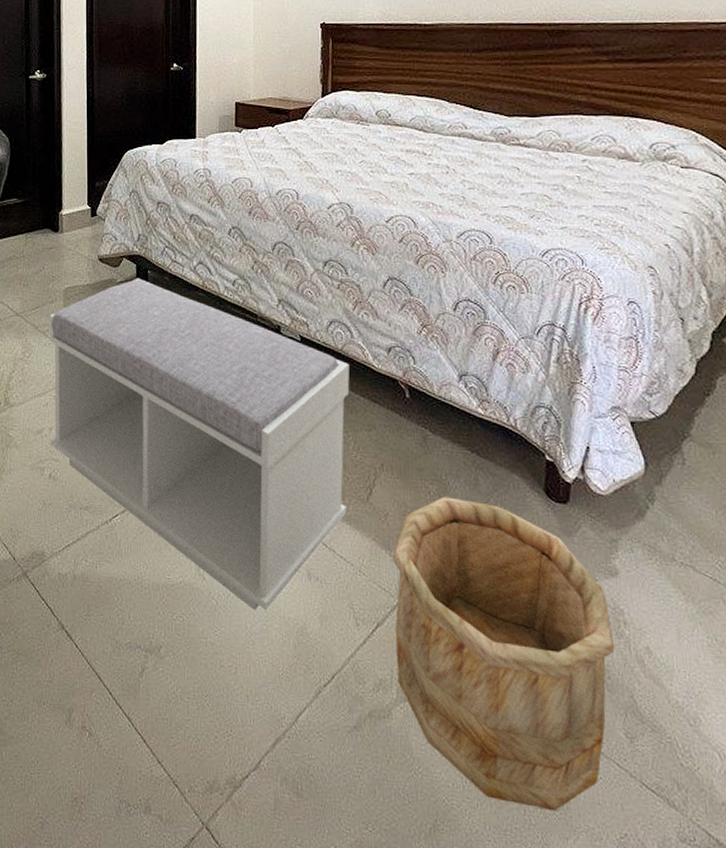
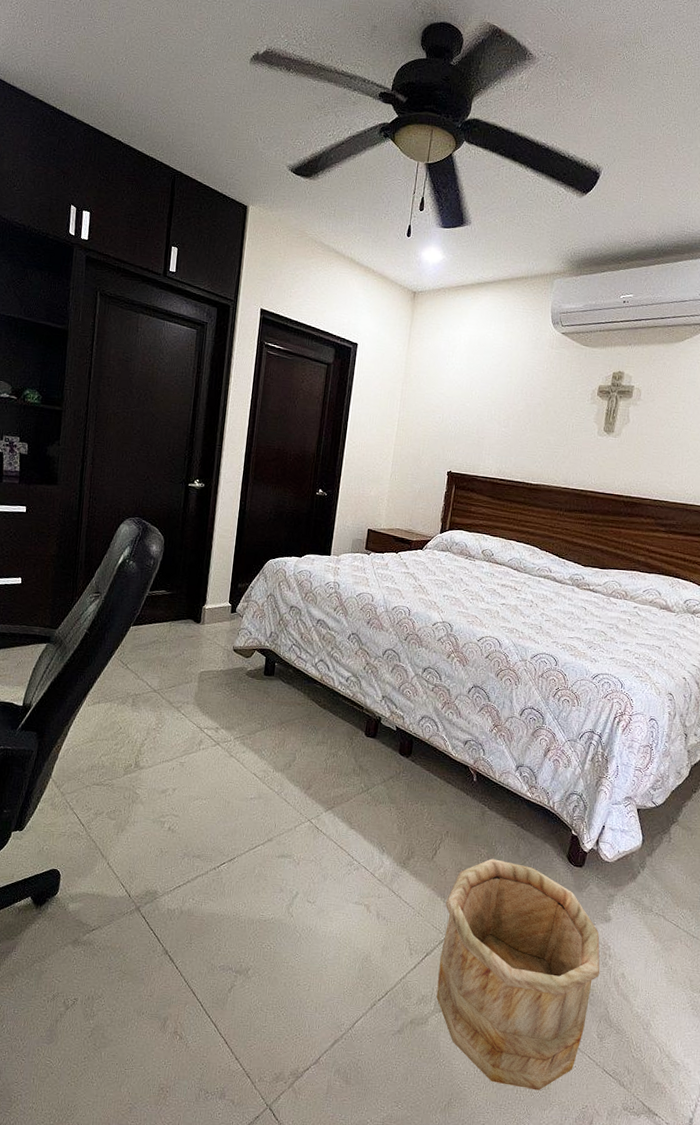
bench: present [49,278,350,611] -> none [173,668,432,942]

